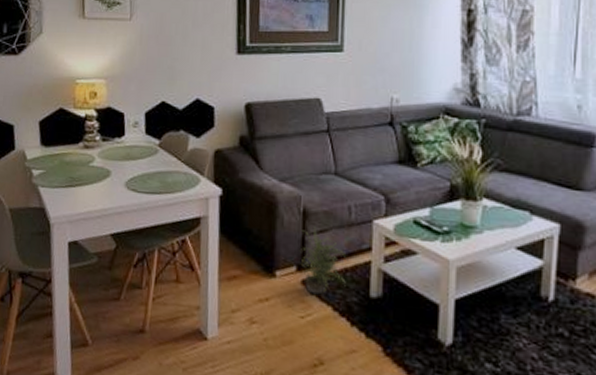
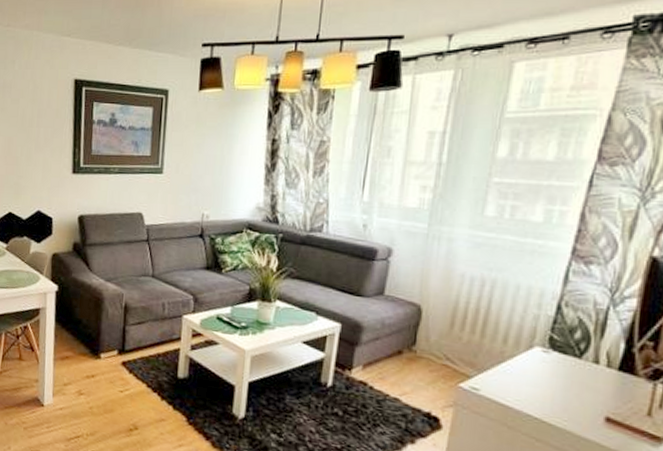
potted plant: present [300,226,348,295] -> none [121,319,161,374]

